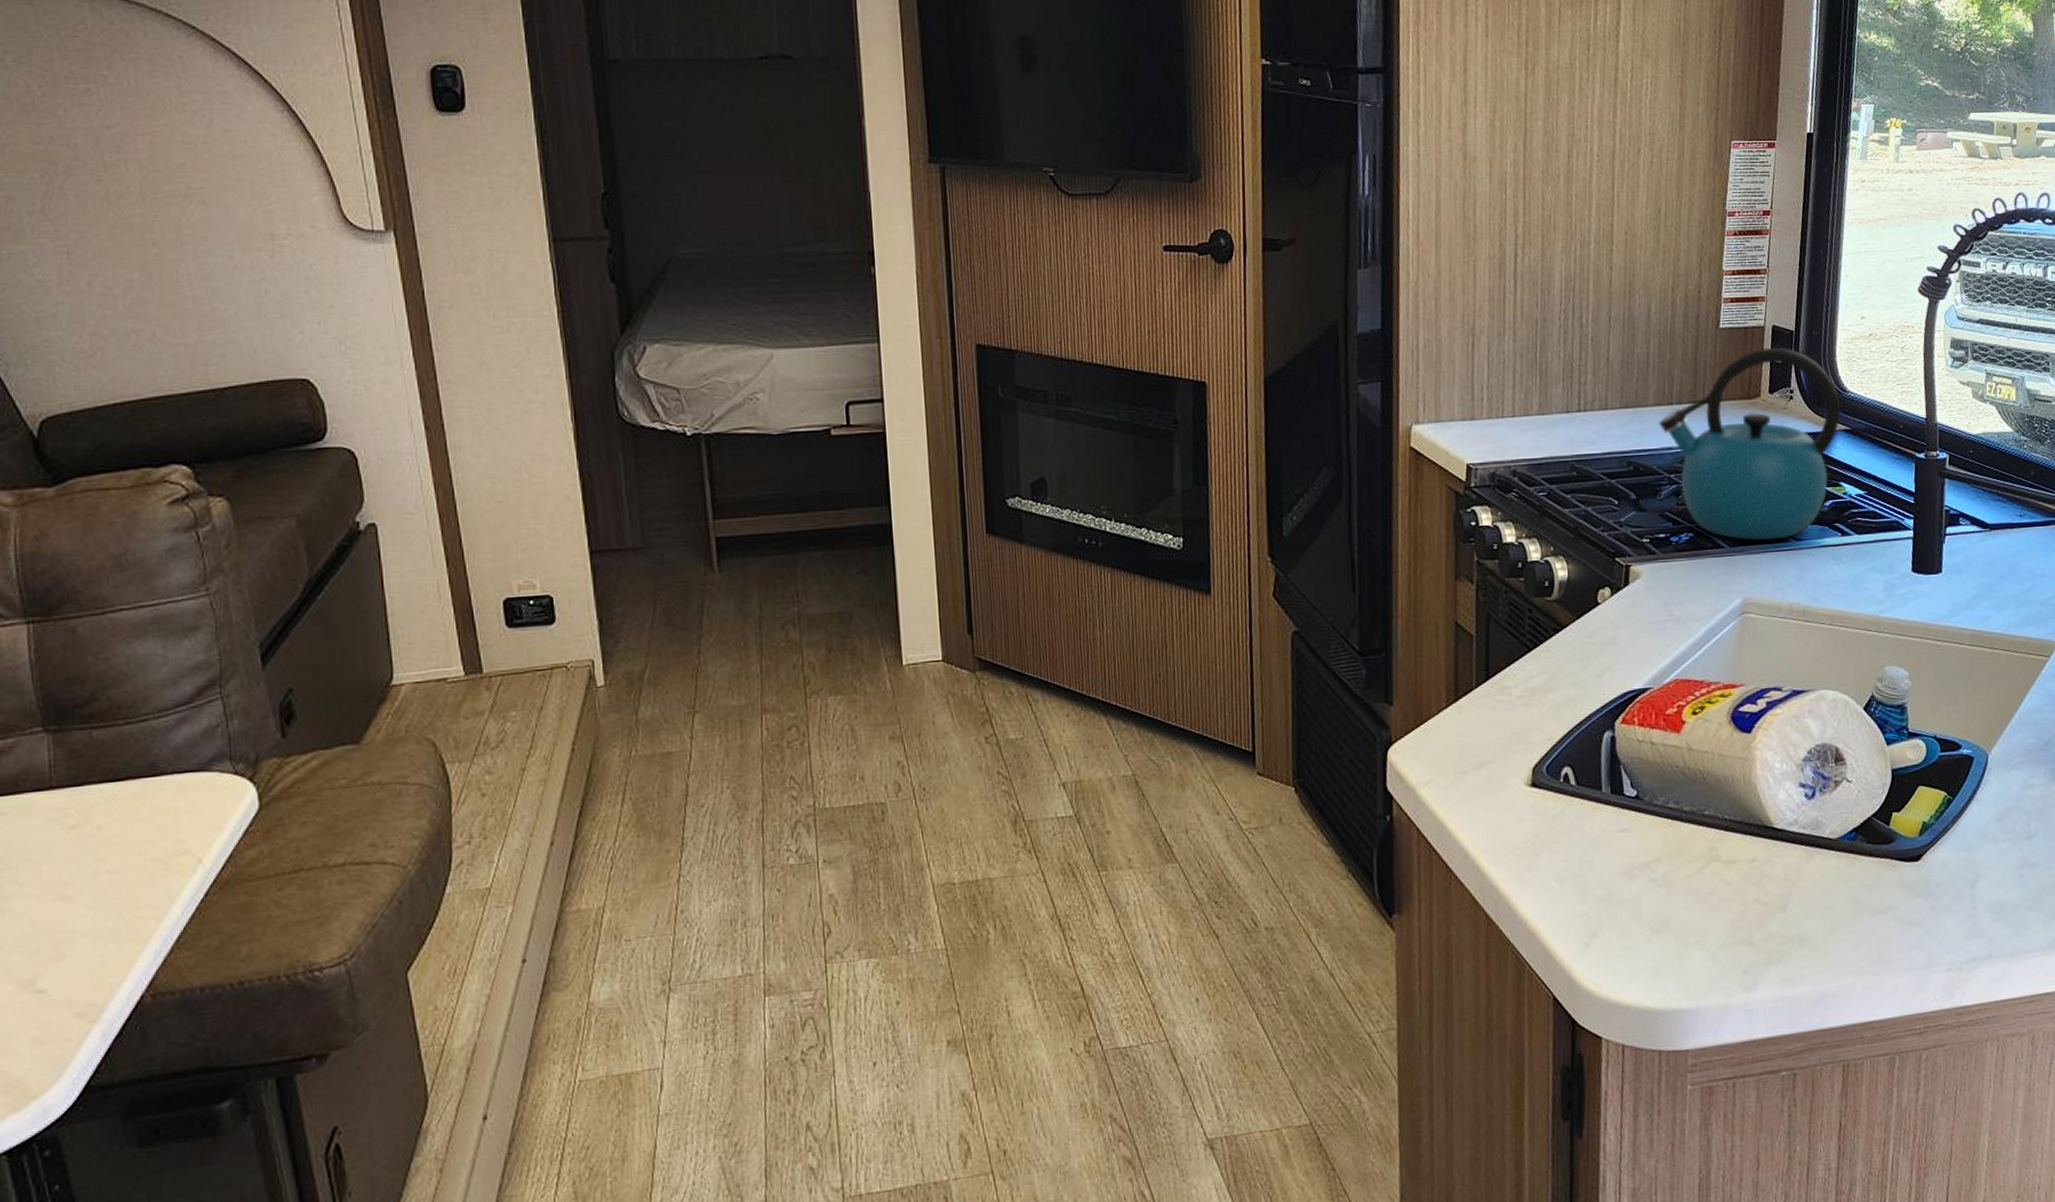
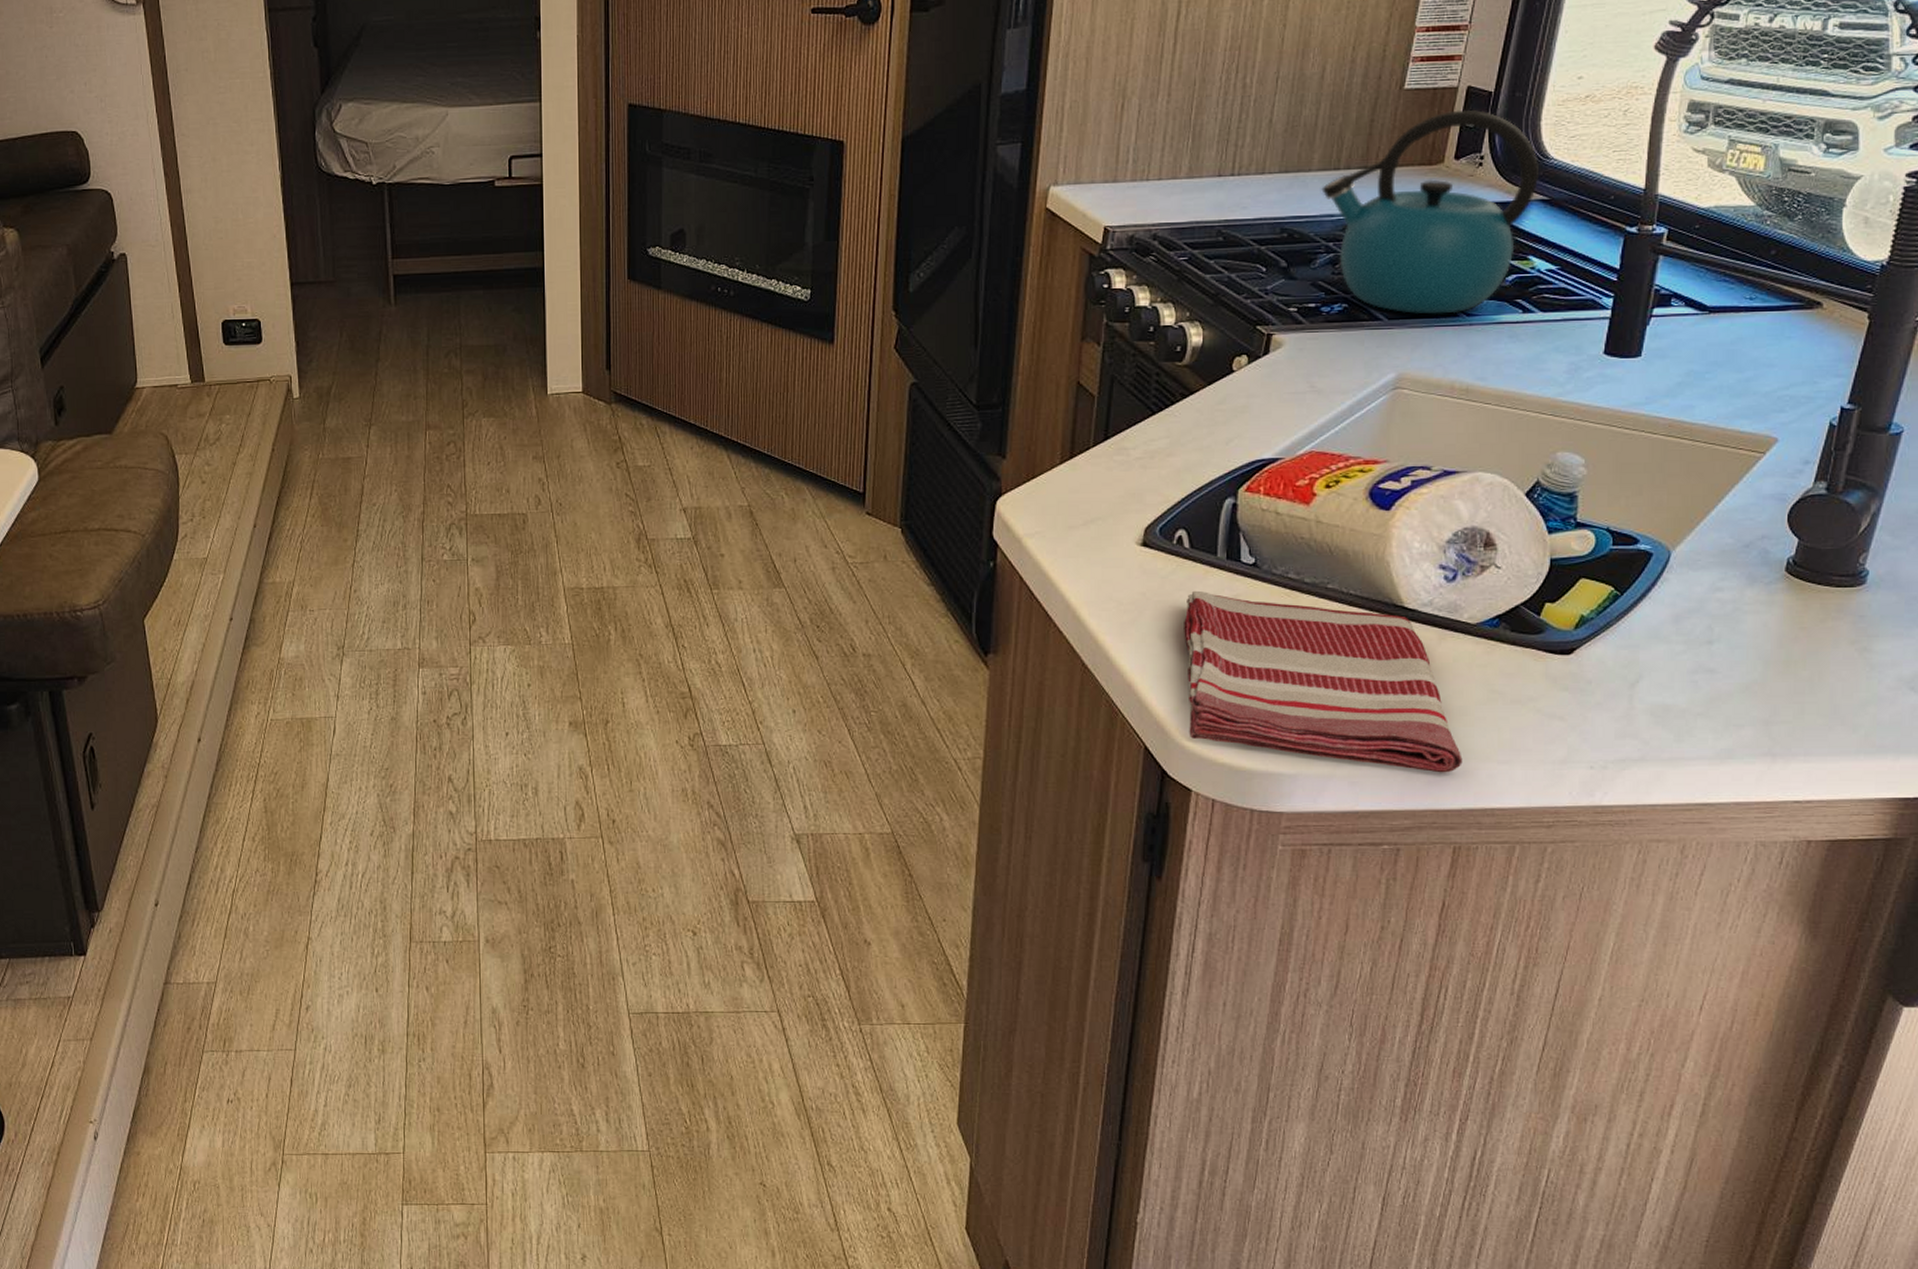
dish towel: none [1578,828,1841,992] -> present [1184,590,1463,773]

